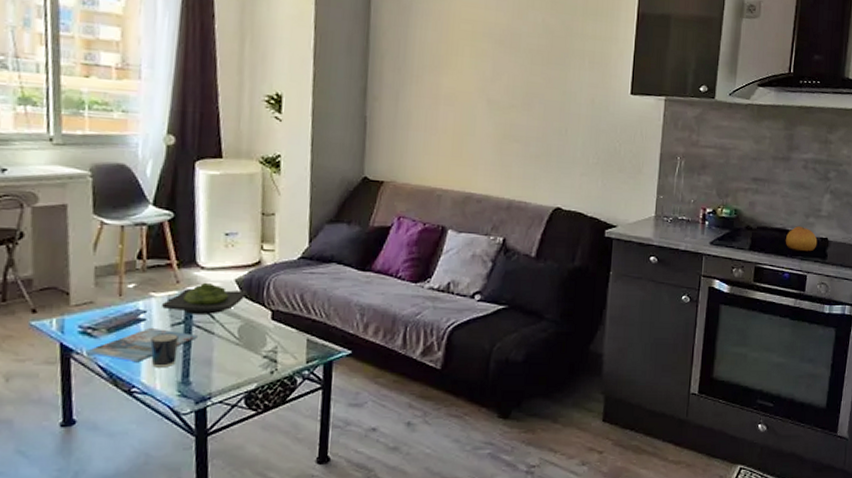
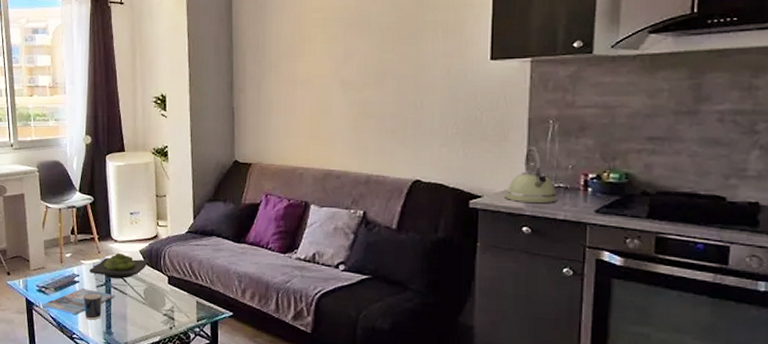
kettle: none [637,181,681,235] -> present [505,147,559,204]
fruit: present [785,226,818,254] -> none [696,189,744,222]

